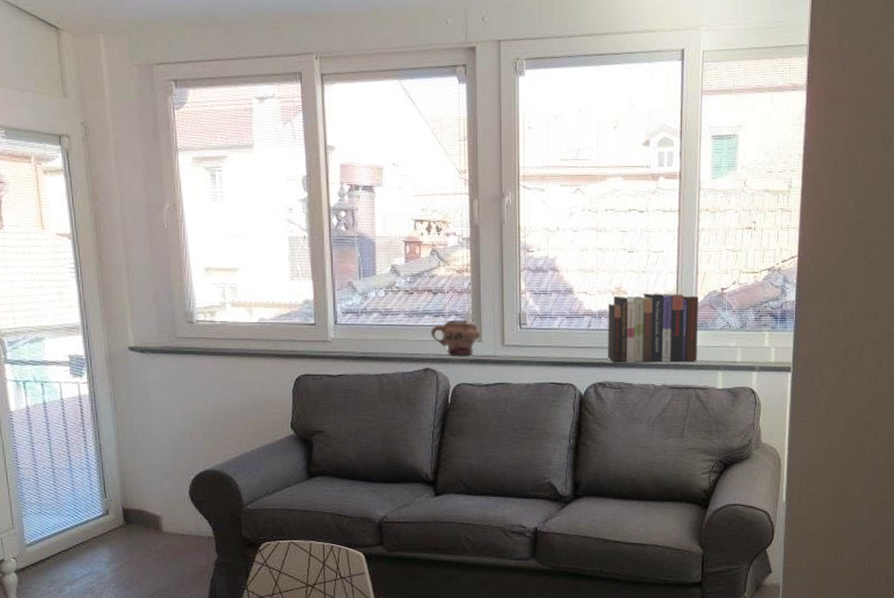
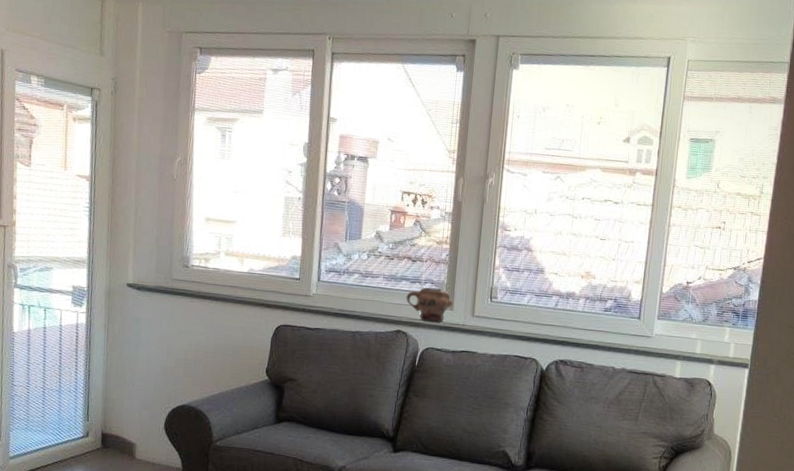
books: present [608,293,698,363] -> none [572,279,664,349]

